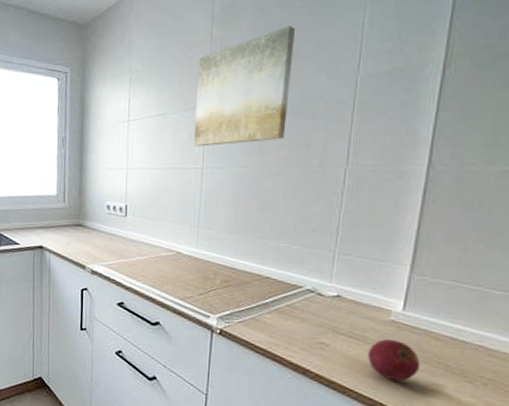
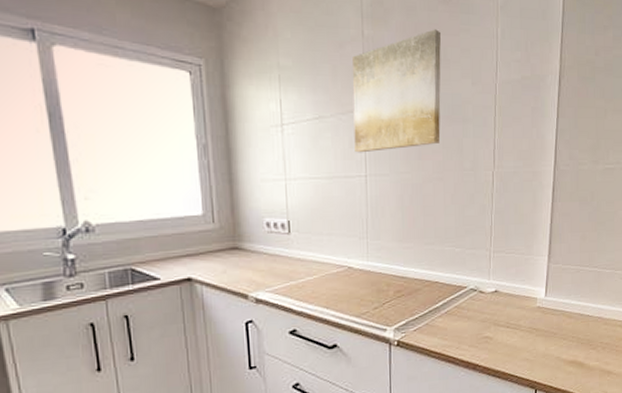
apple: present [368,339,421,381] -> none [523,323,561,360]

